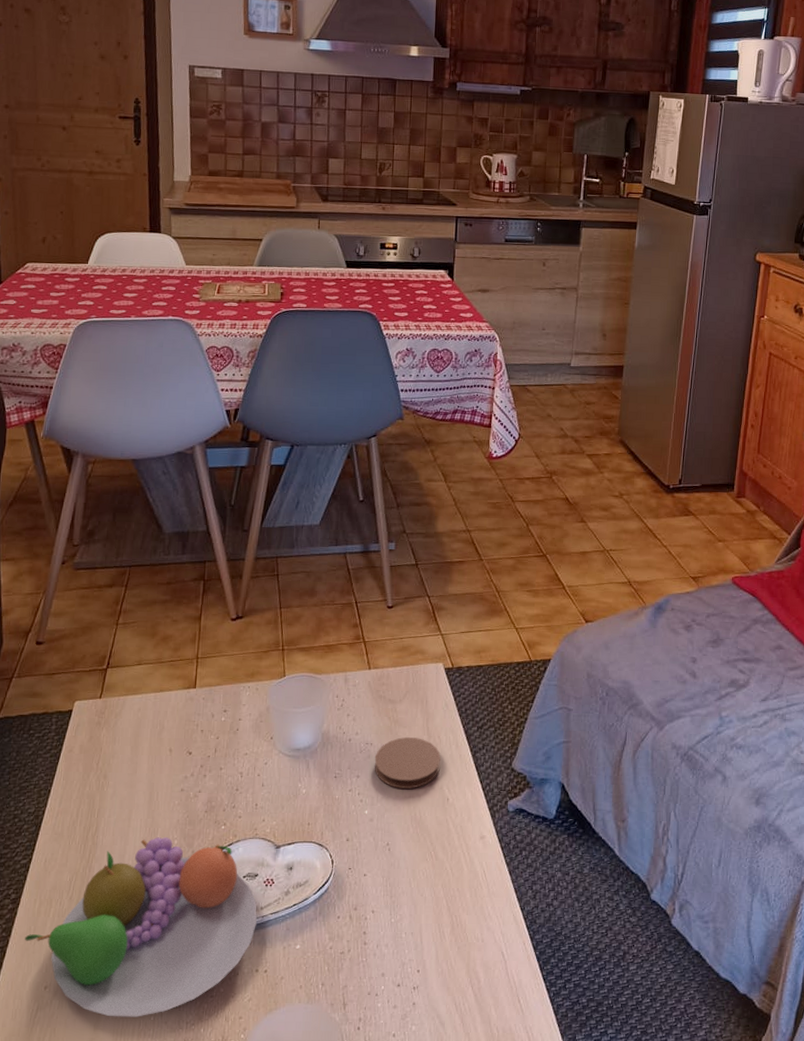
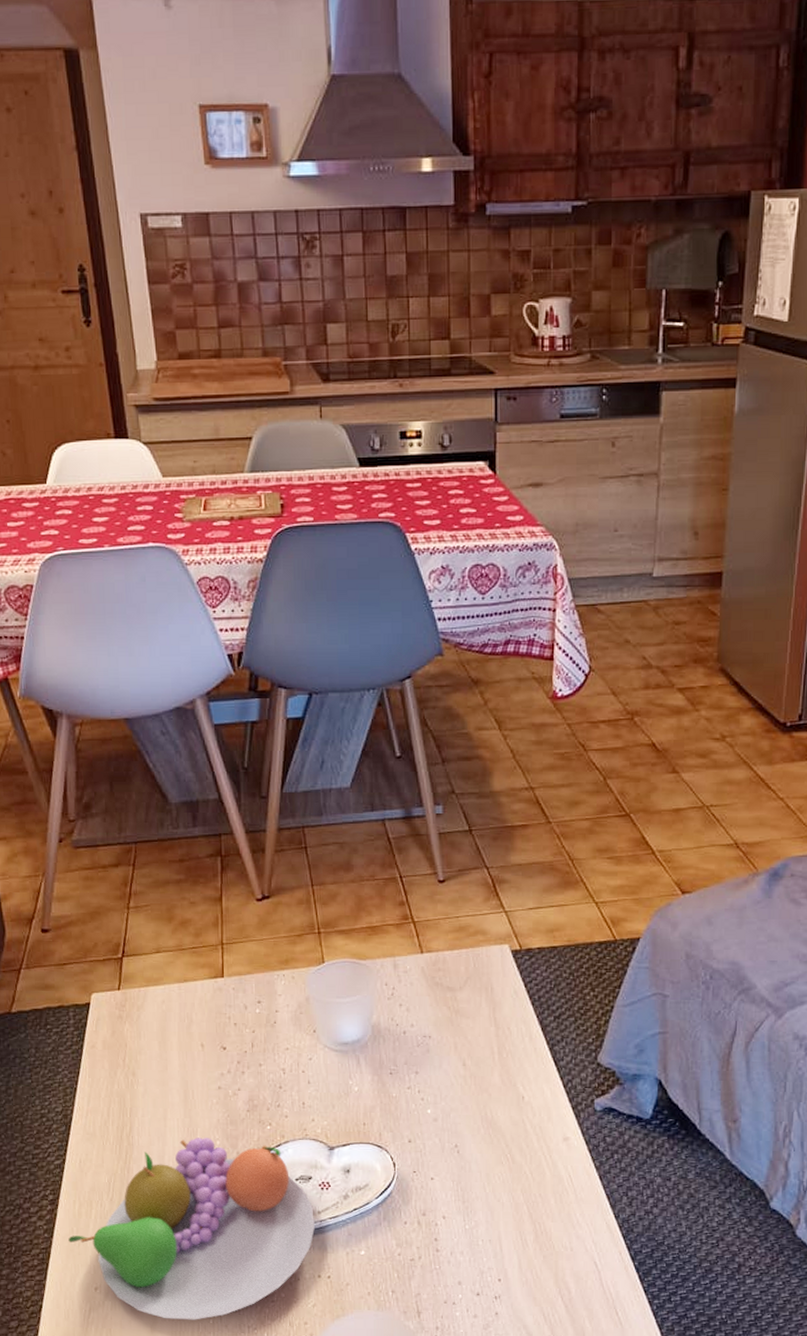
coaster: present [374,737,441,789] -> none [434,1029,513,1086]

